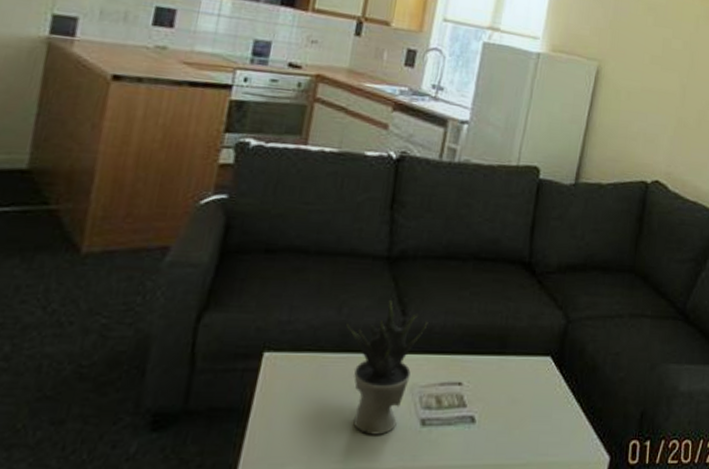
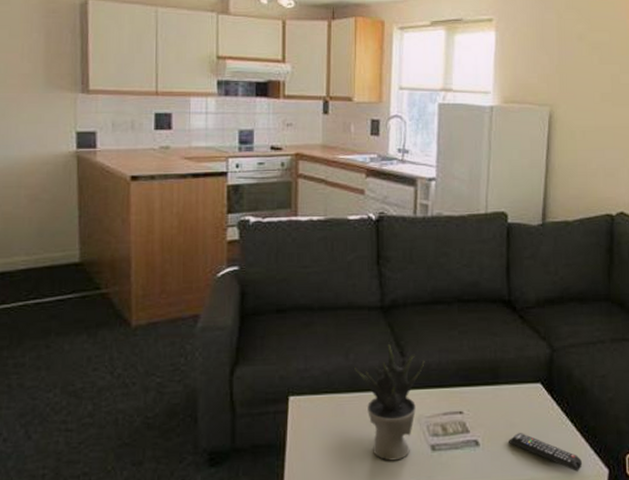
remote control: none [508,411,584,457] -> present [509,433,583,472]

